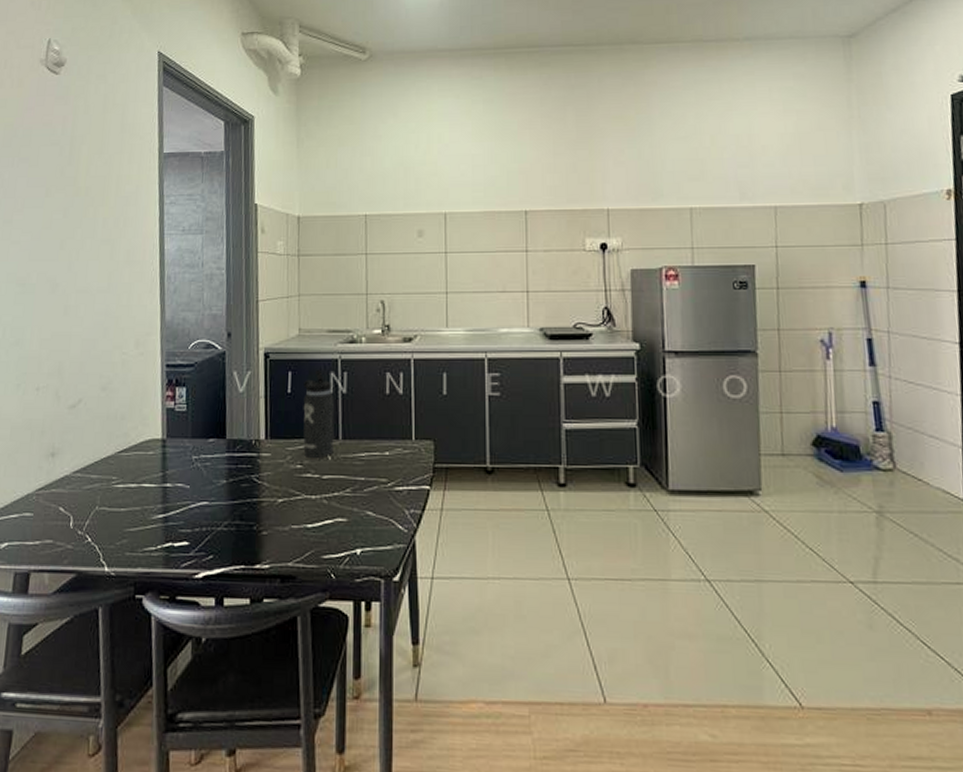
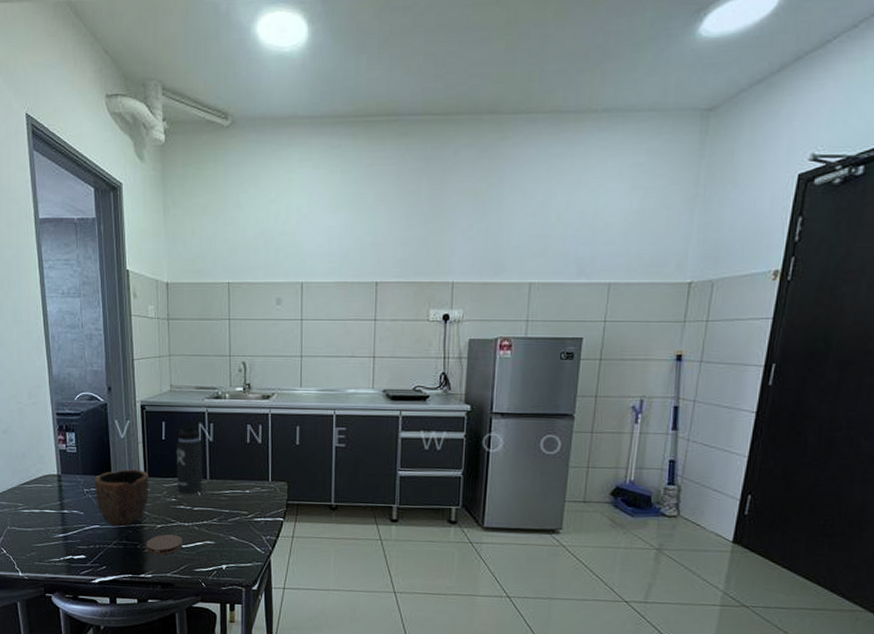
bowl: none [205,430,270,501] -> present [95,469,149,526]
coaster: none [263,511,308,538] -> present [146,534,182,555]

